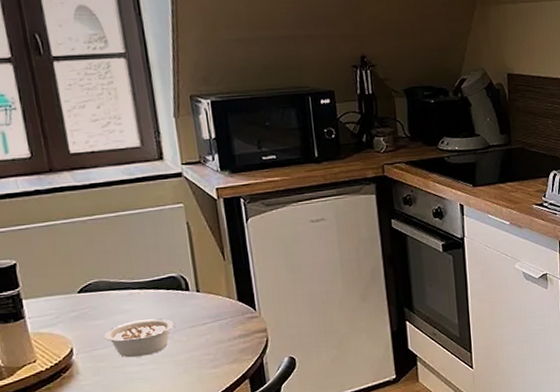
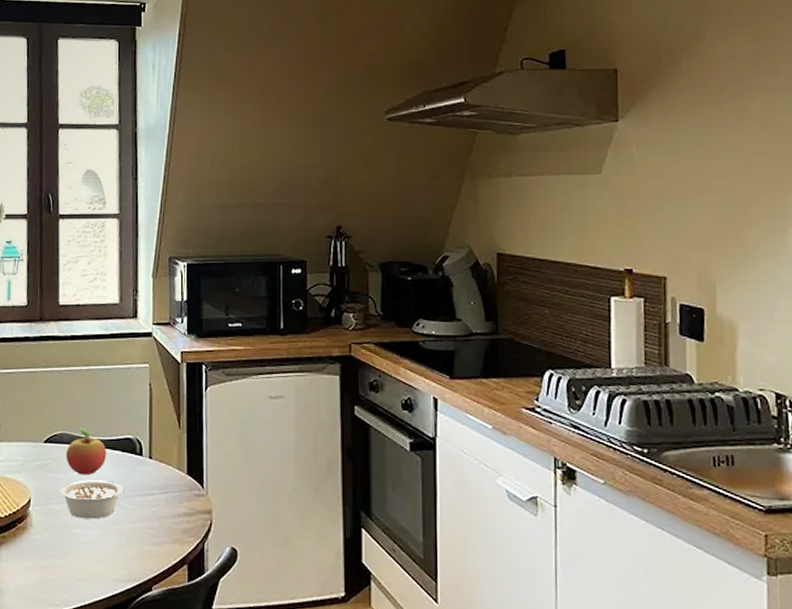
fruit: none [104,273,151,318] -> present [66,427,107,476]

